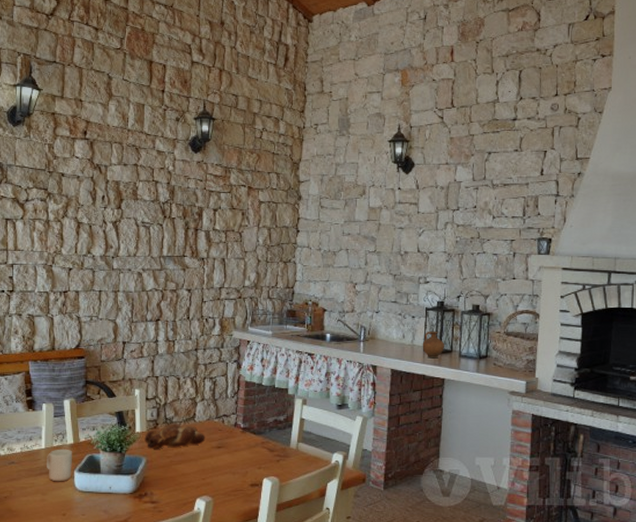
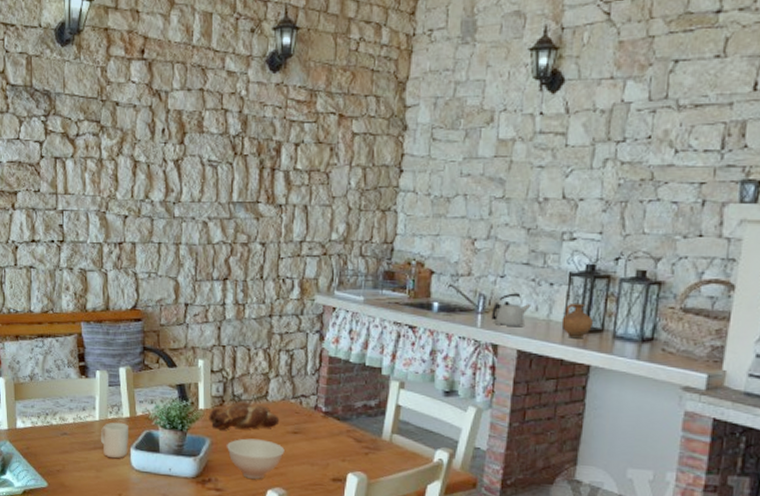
bowl: none [161,455,210,490] -> present [227,438,285,479]
kettle: none [371,325,400,351] -> present [491,293,532,328]

